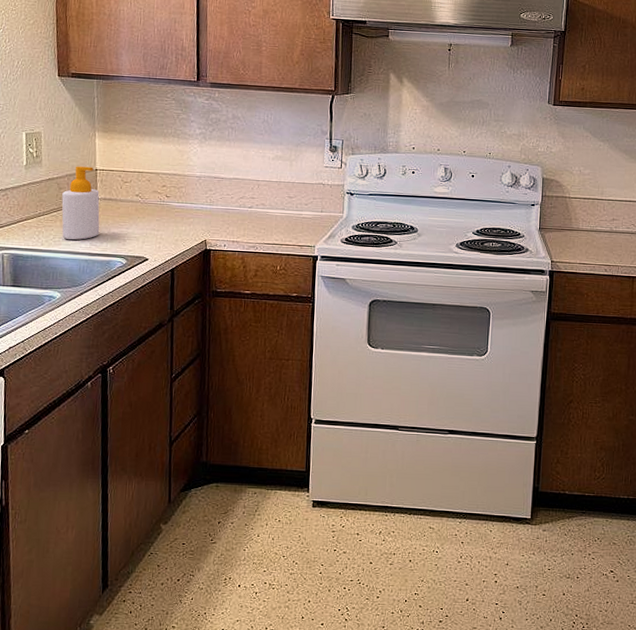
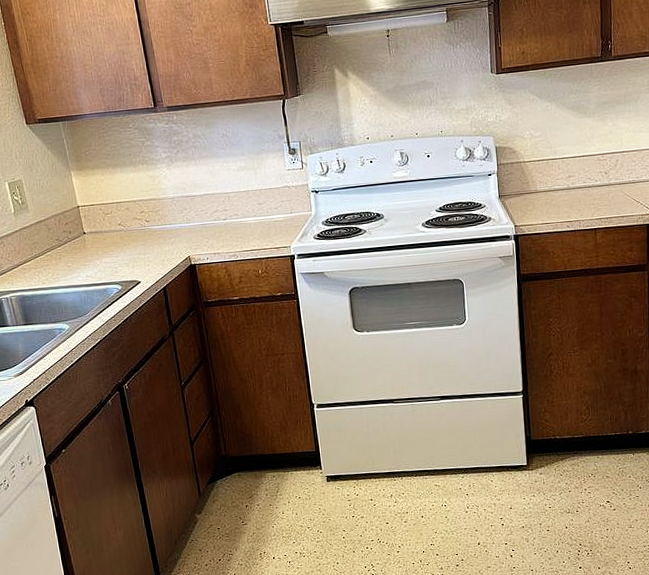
soap bottle: present [61,166,100,241] -> none [52,204,93,276]

